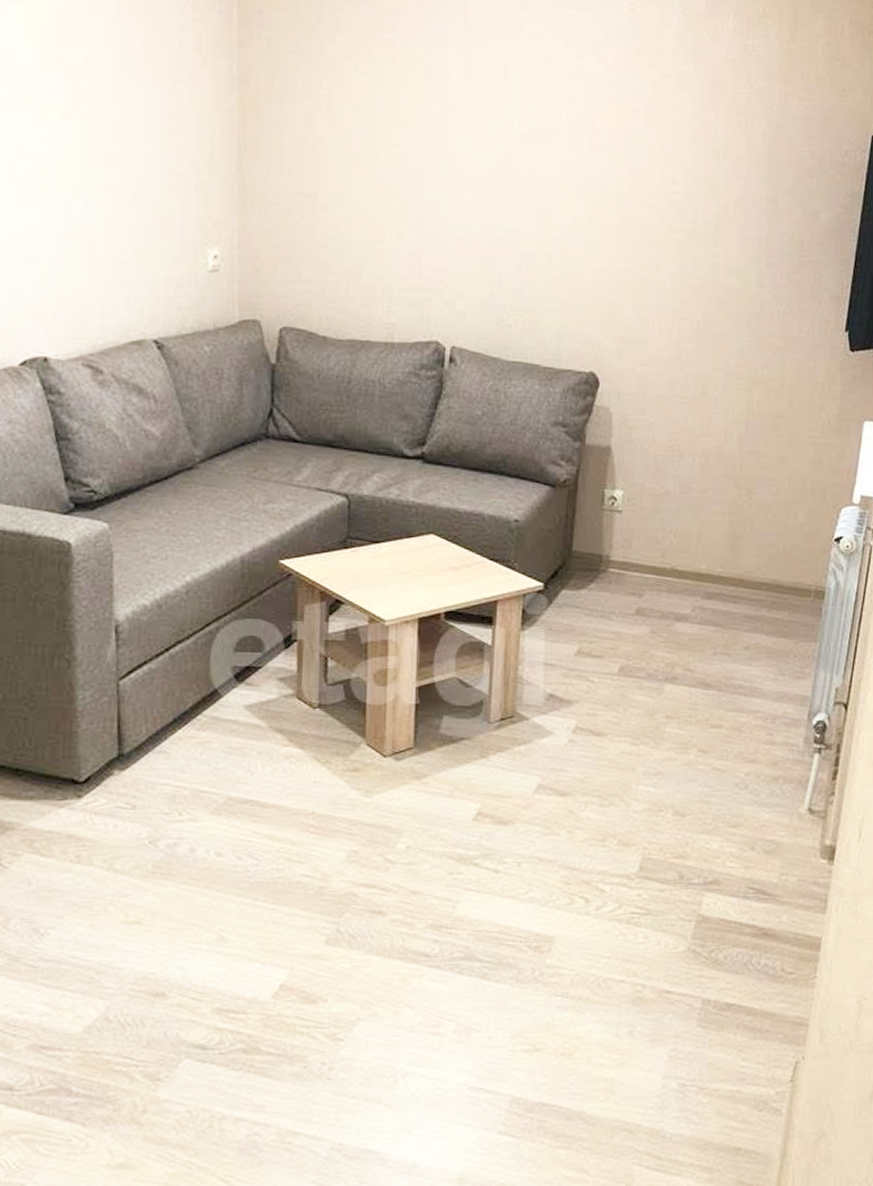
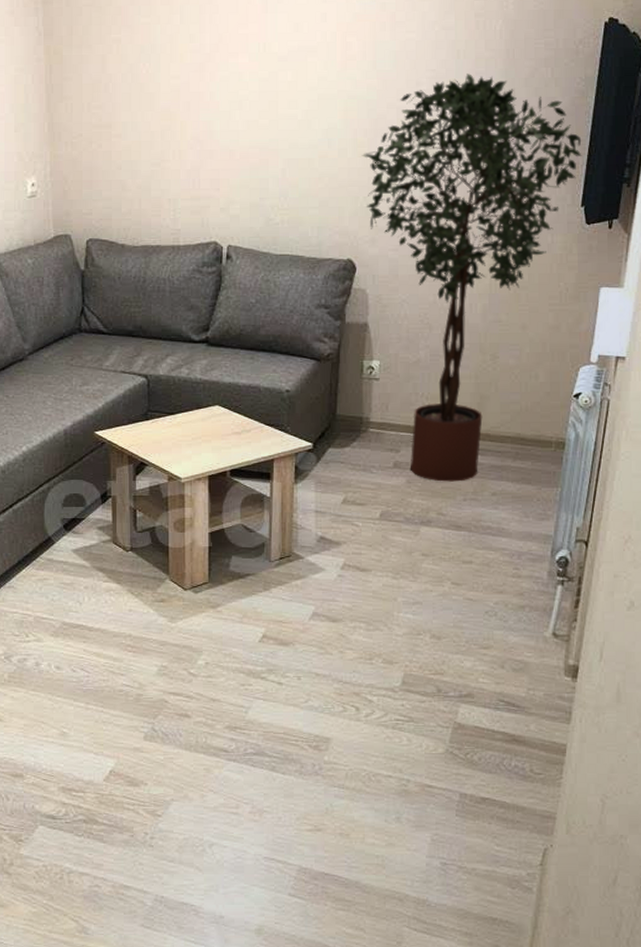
potted tree: none [609,176,847,633] -> present [361,74,582,482]

